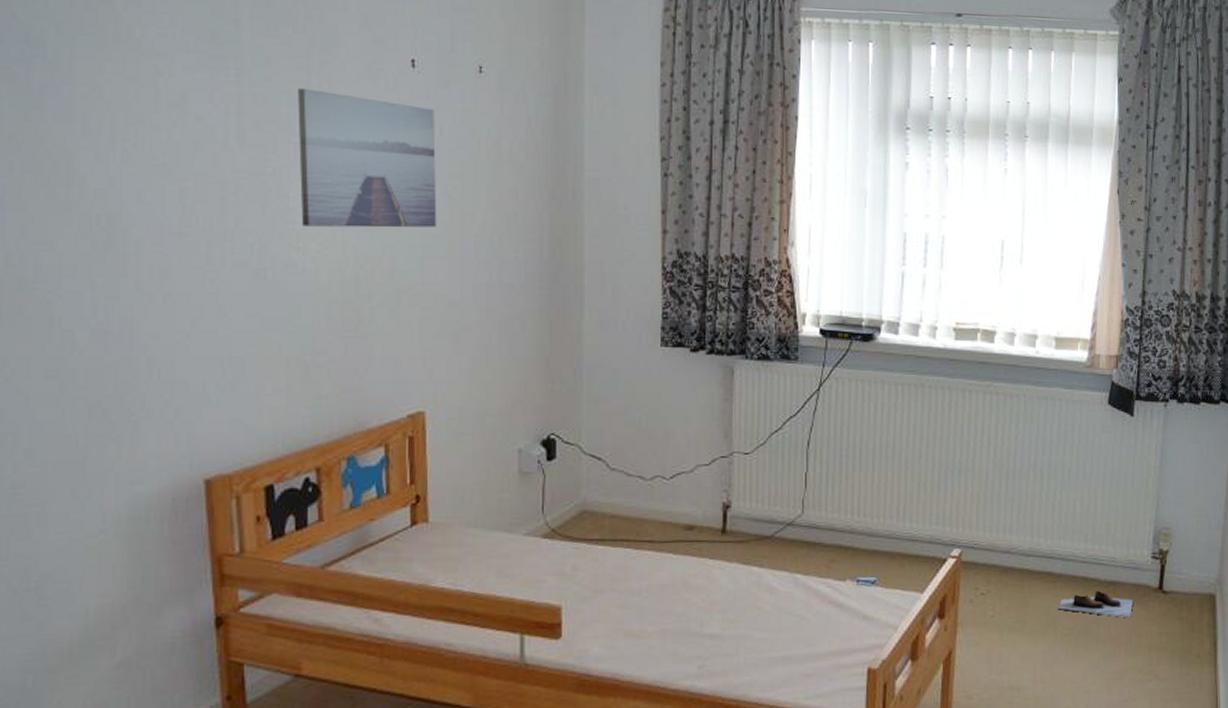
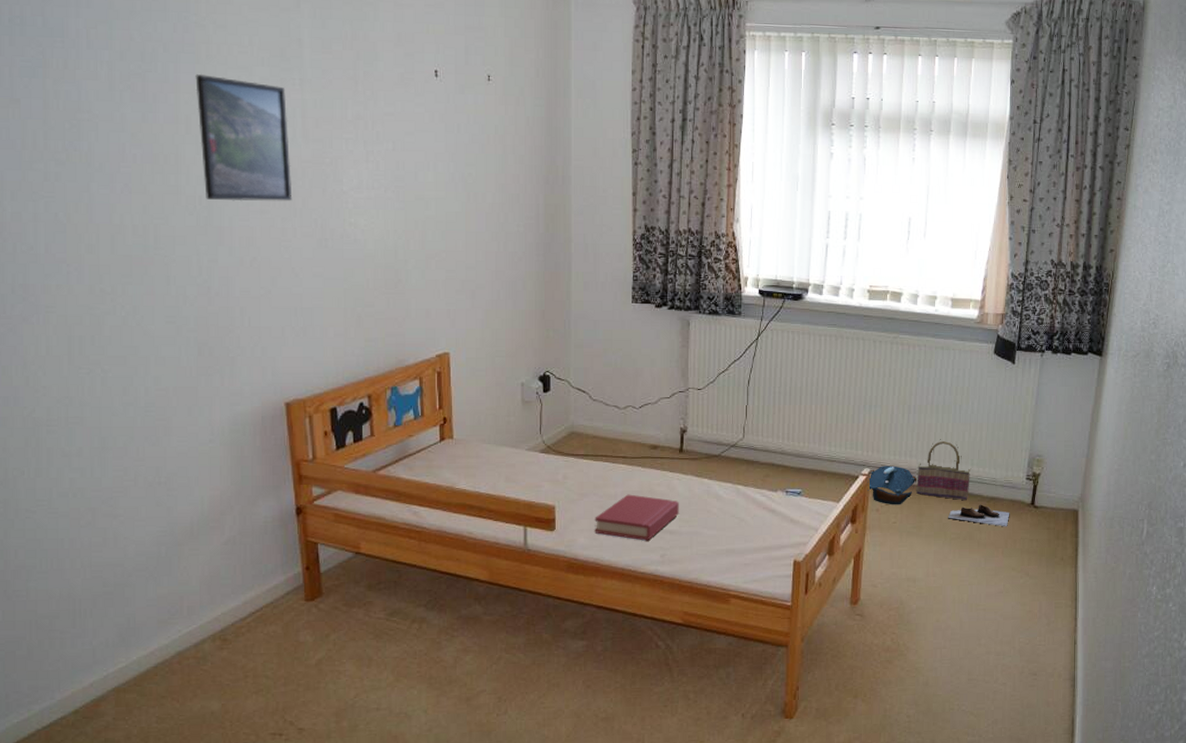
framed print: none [97,61,222,221] -> present [195,74,293,202]
wall art: present [298,87,437,228] -> none [348,94,456,207]
hardback book: none [612,588,721,649] -> present [594,494,679,541]
pencil case: none [958,544,1020,595] -> present [867,465,918,505]
basket: none [1018,510,1085,586] -> present [916,439,971,500]

